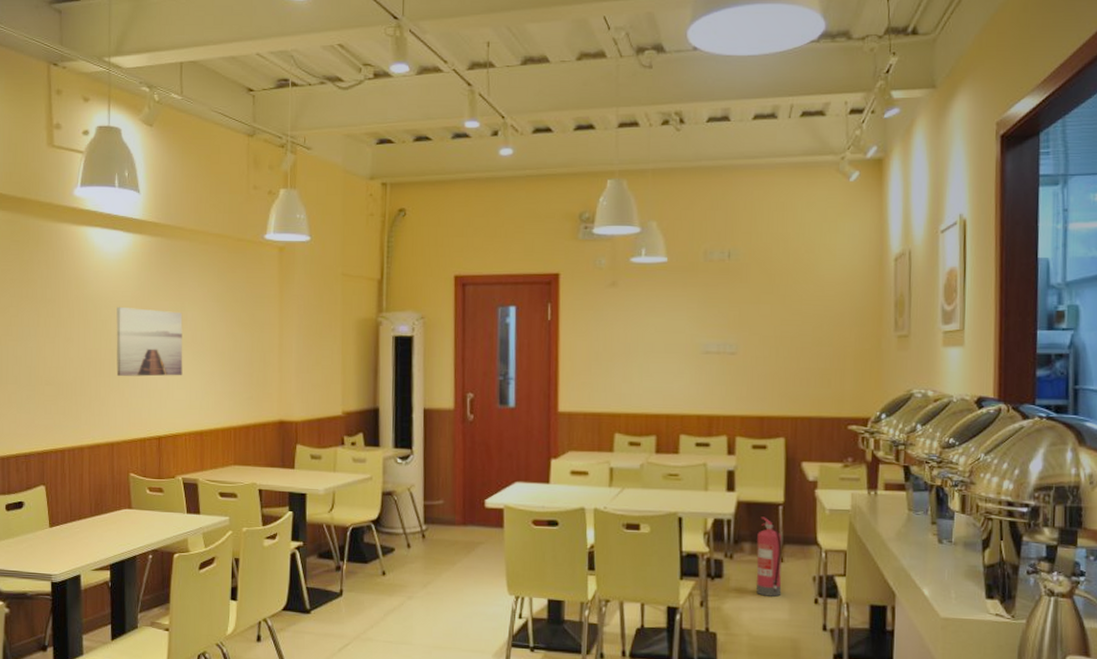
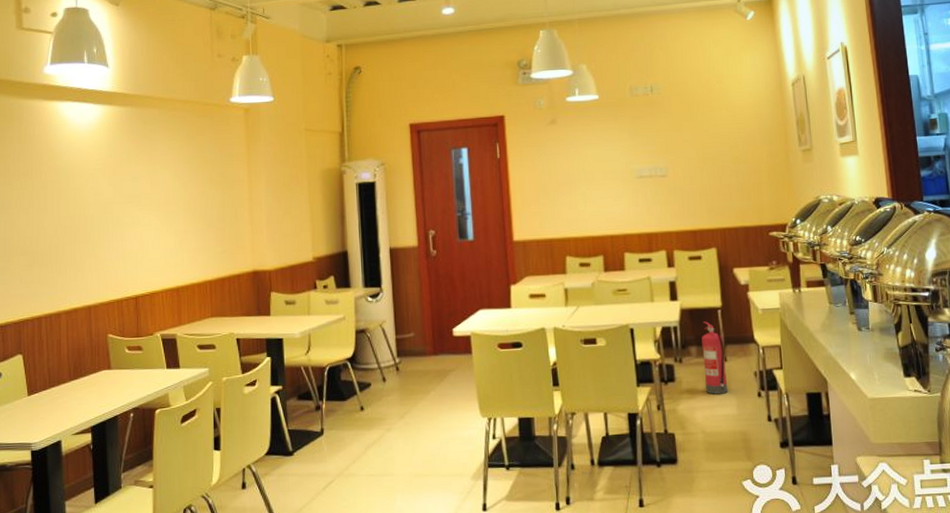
wall art: present [116,306,183,377] -> none [89,174,157,242]

